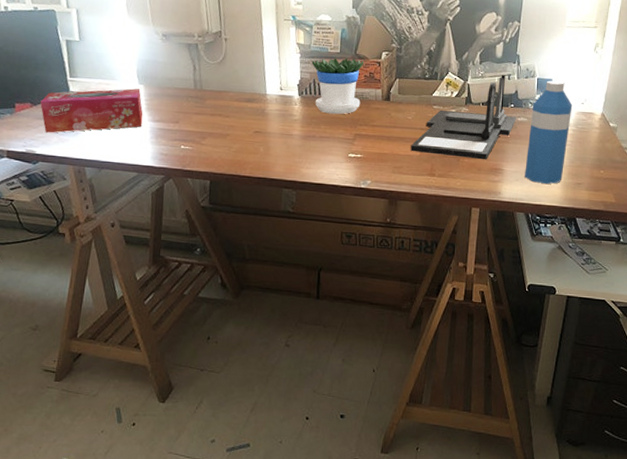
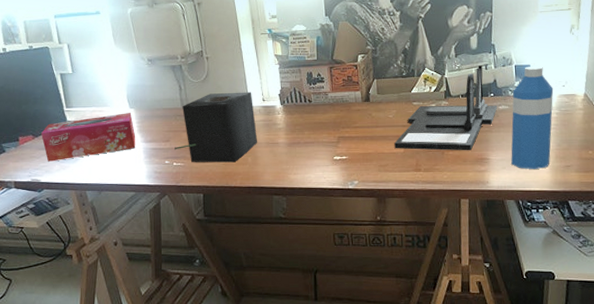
speaker: none [172,77,272,151] -> present [164,92,257,163]
flowerpot: present [311,58,364,115] -> none [290,64,341,120]

